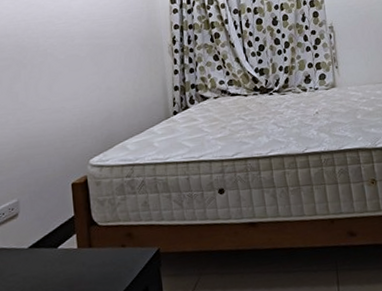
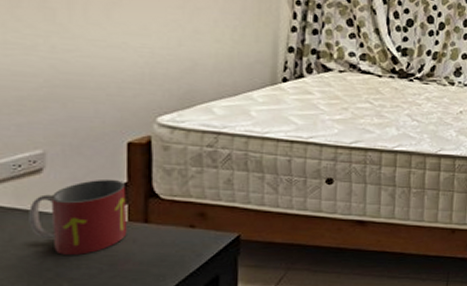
mug: none [11,214,78,283] -> present [29,179,128,256]

